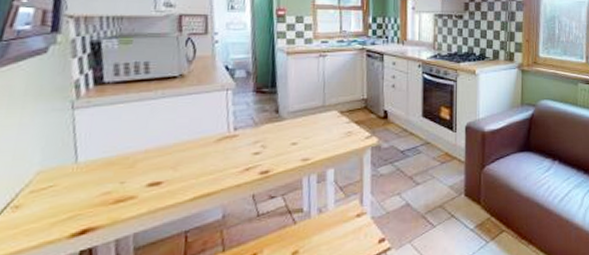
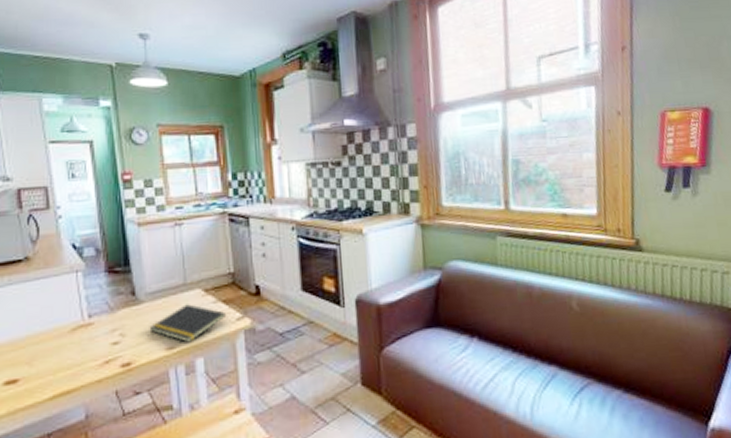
notepad: none [288,123,358,156] -> present [149,304,227,343]

